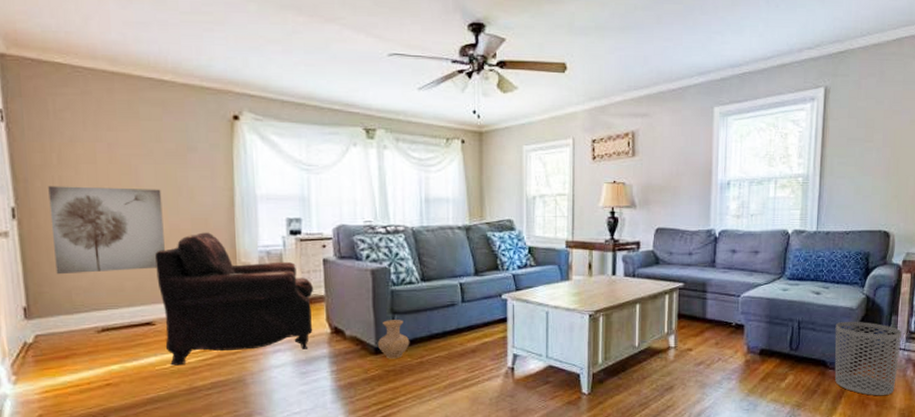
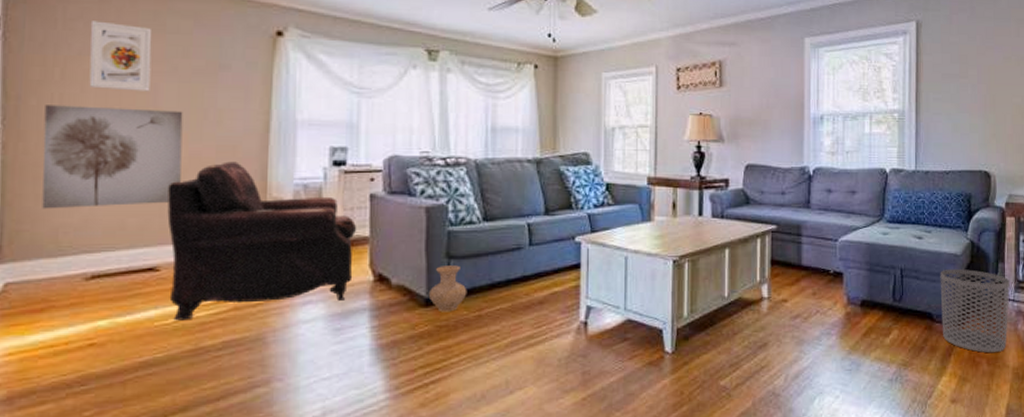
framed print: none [77,111,132,173] -> present [89,21,152,92]

